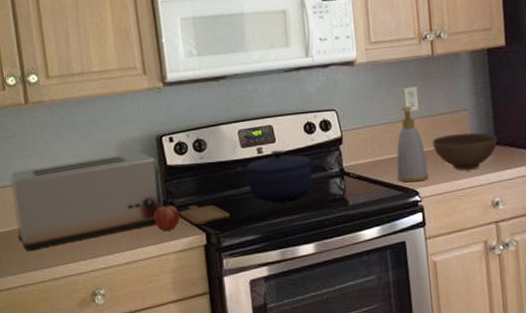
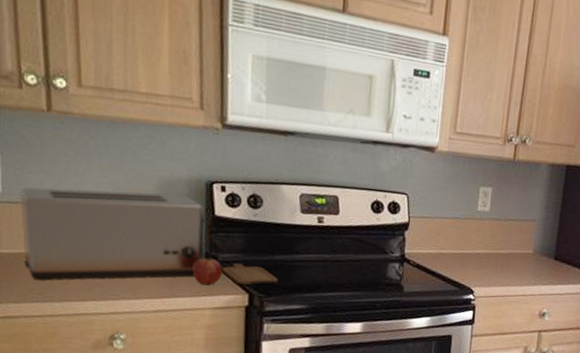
cooking pot: present [236,149,320,202] -> none [292,222,382,277]
soap bottle: present [396,106,429,183] -> none [455,205,488,282]
bowl: present [432,132,498,171] -> none [496,240,557,279]

